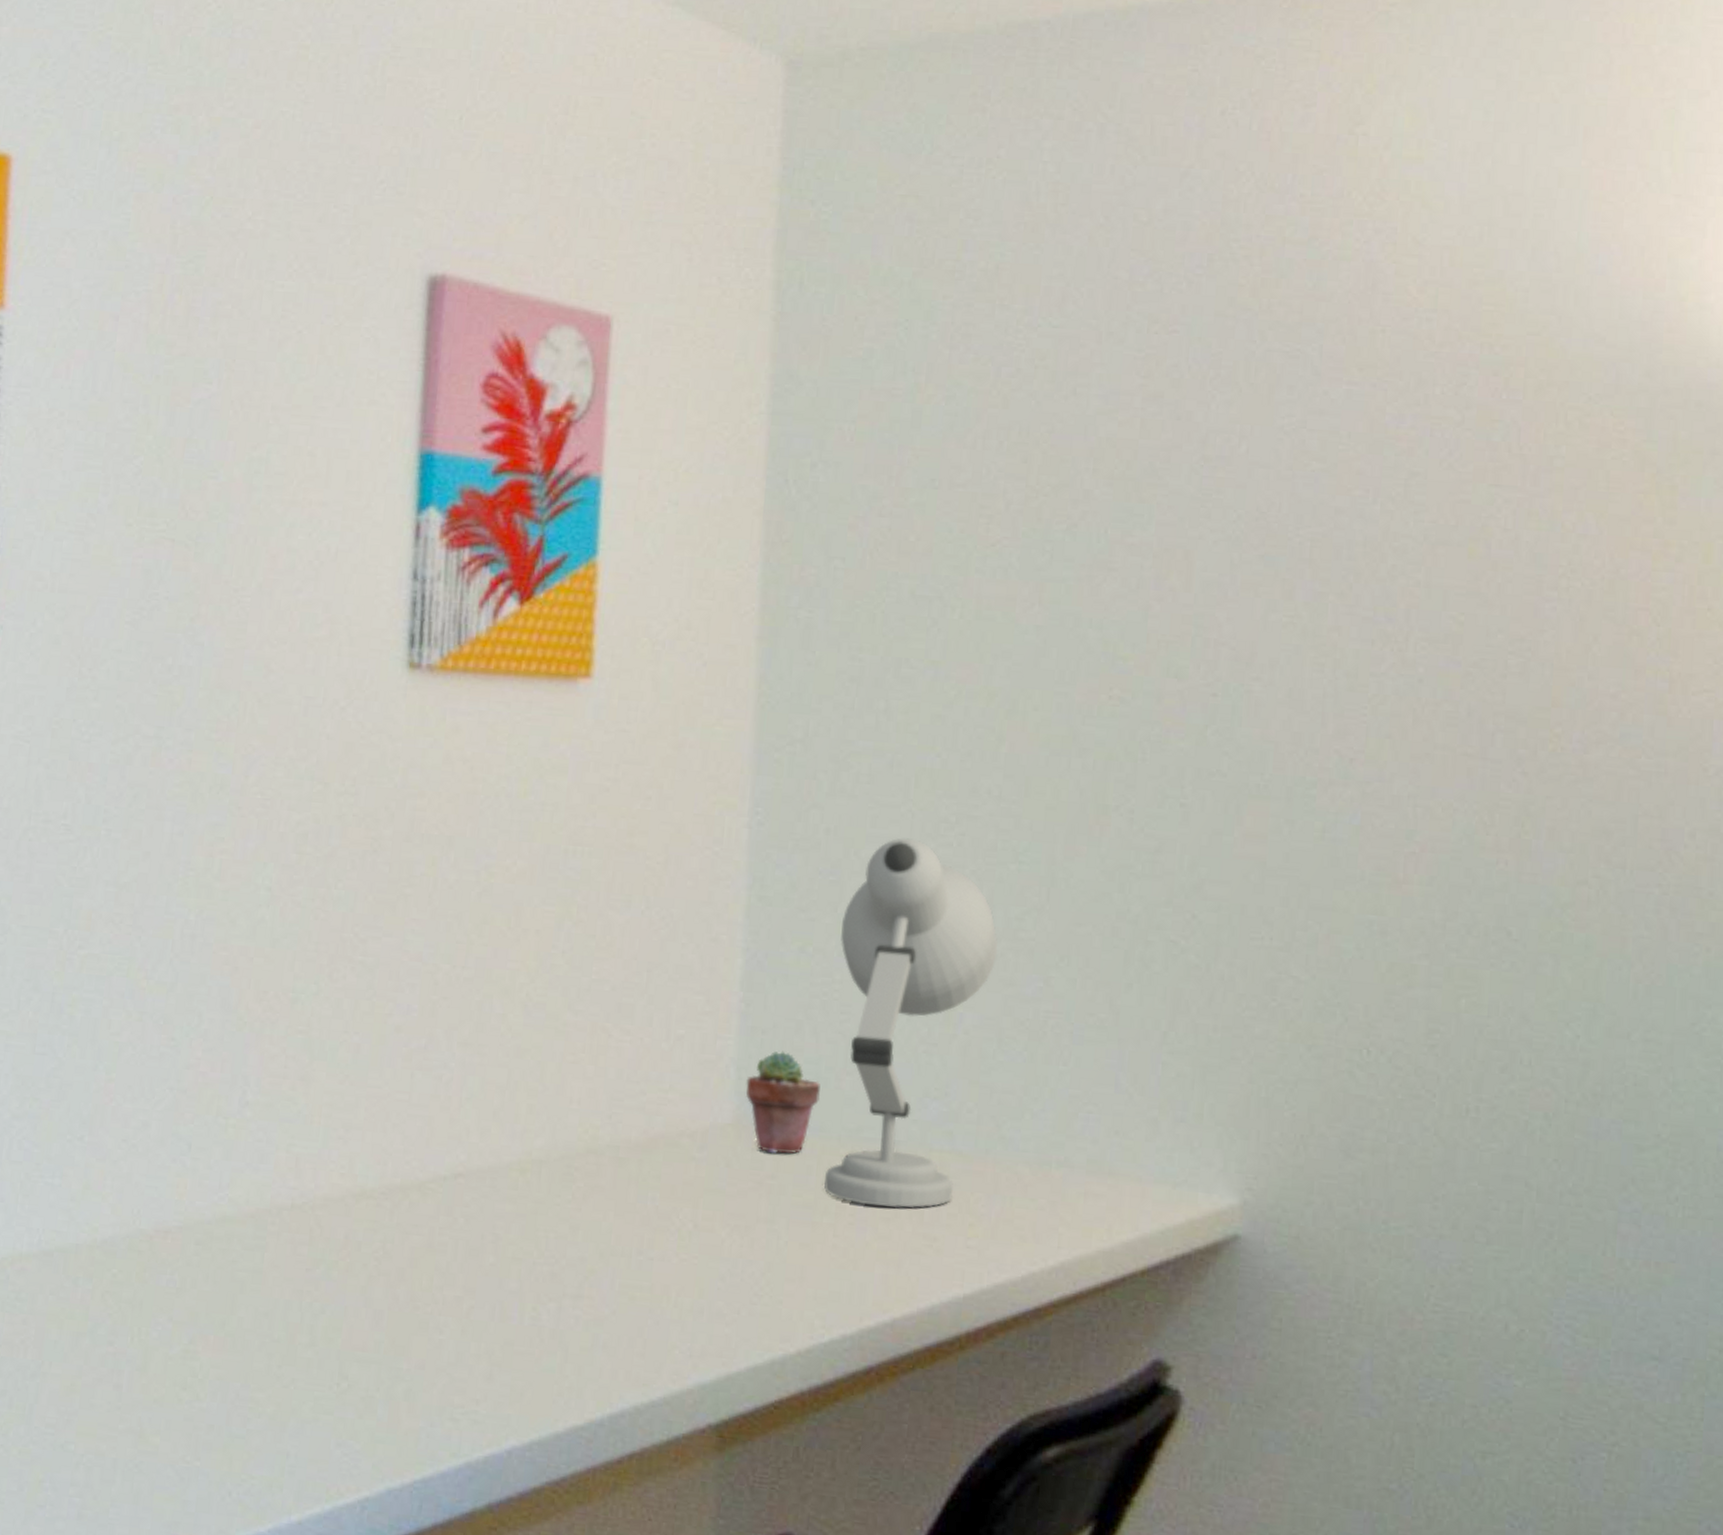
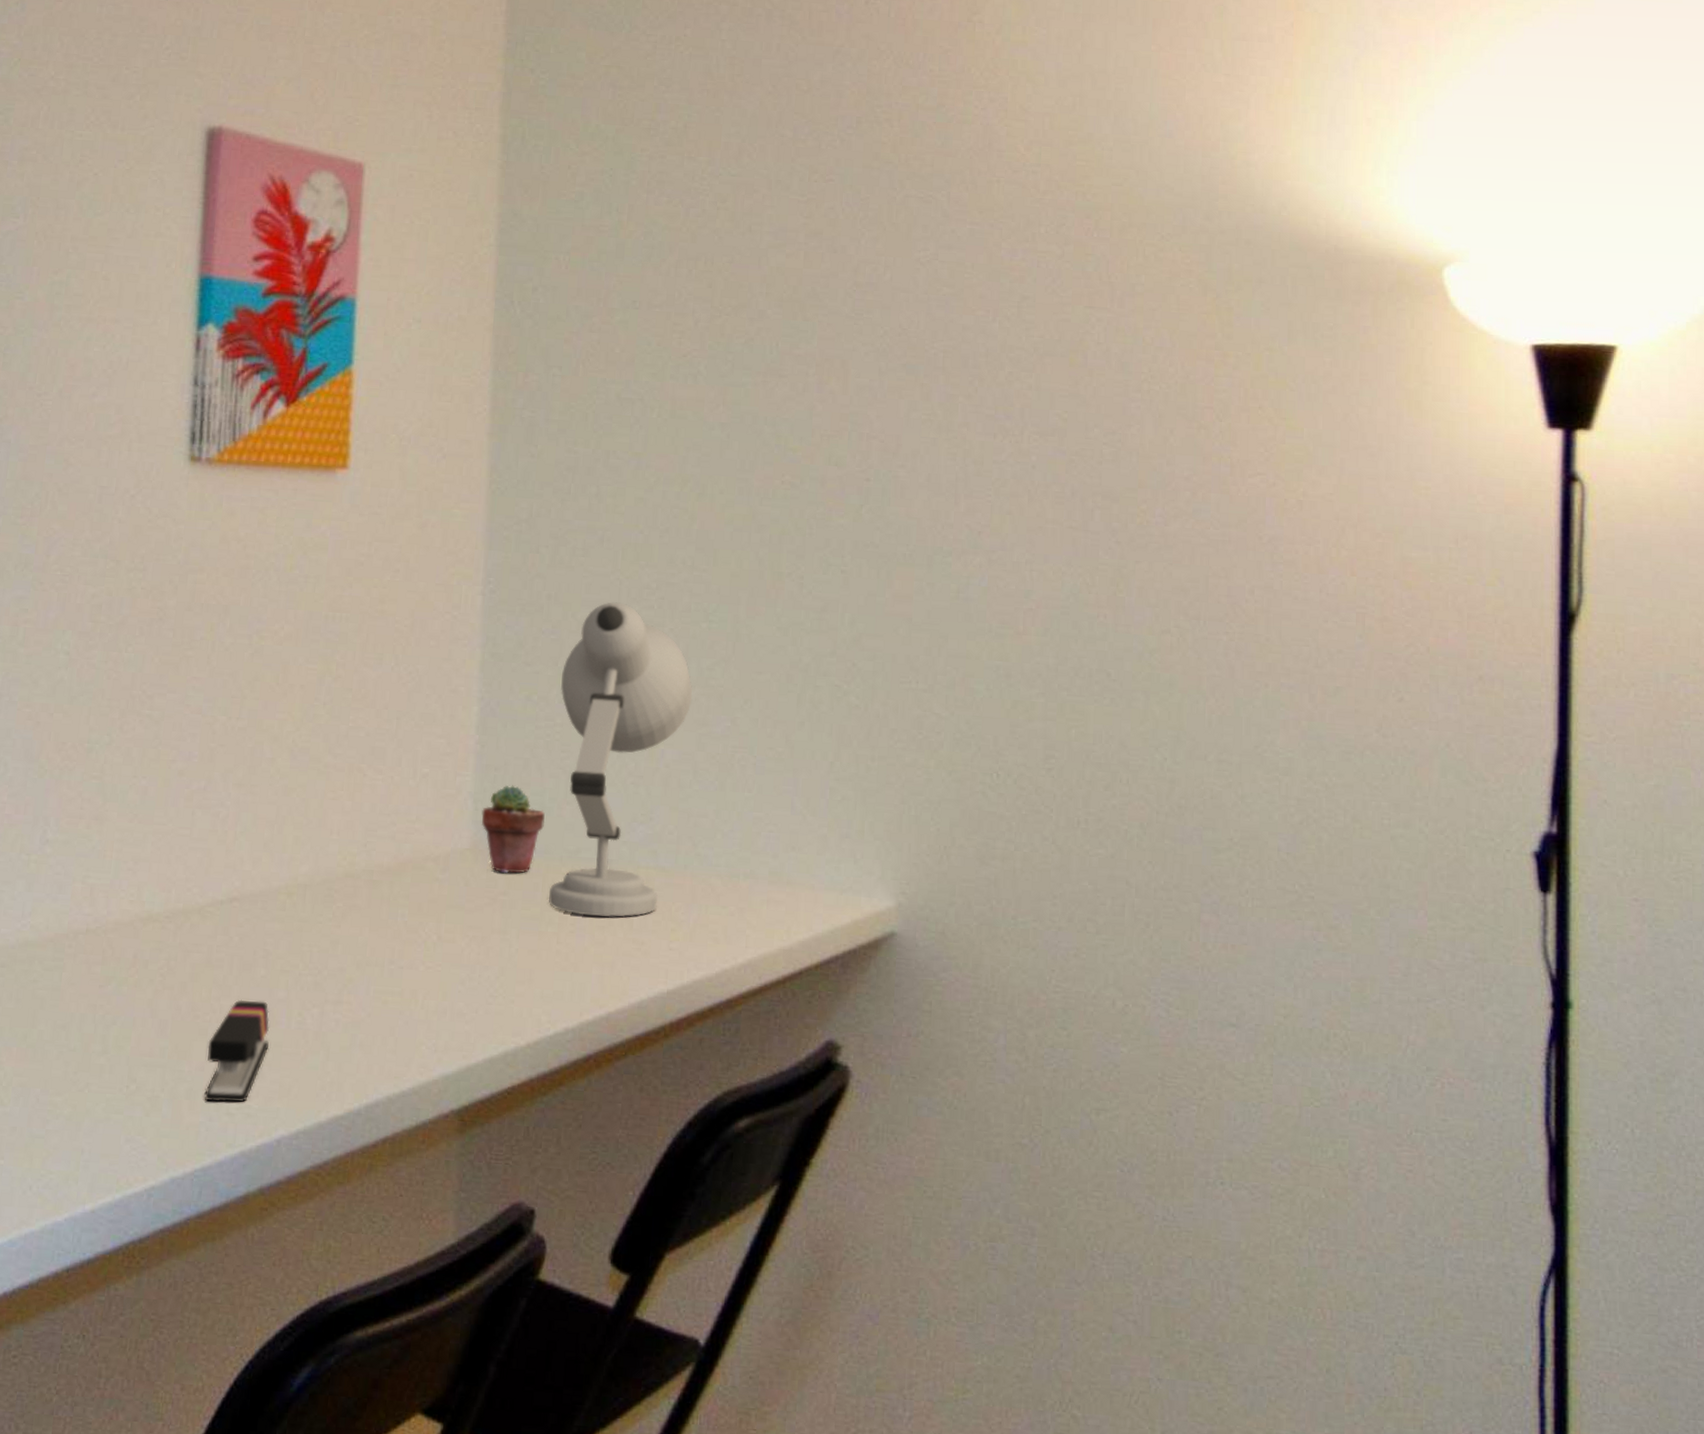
stapler: none [424,1290,500,1408] -> present [204,999,270,1103]

